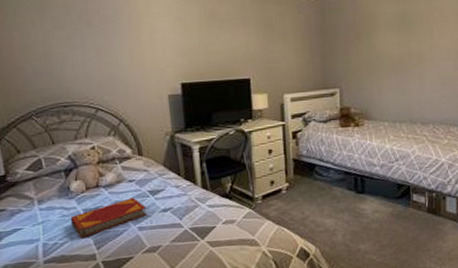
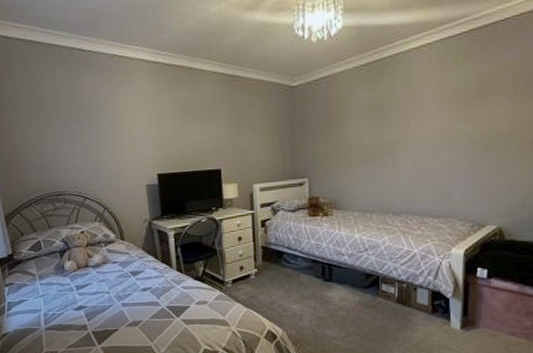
hardback book: present [70,197,147,239] -> none [65,277,129,311]

